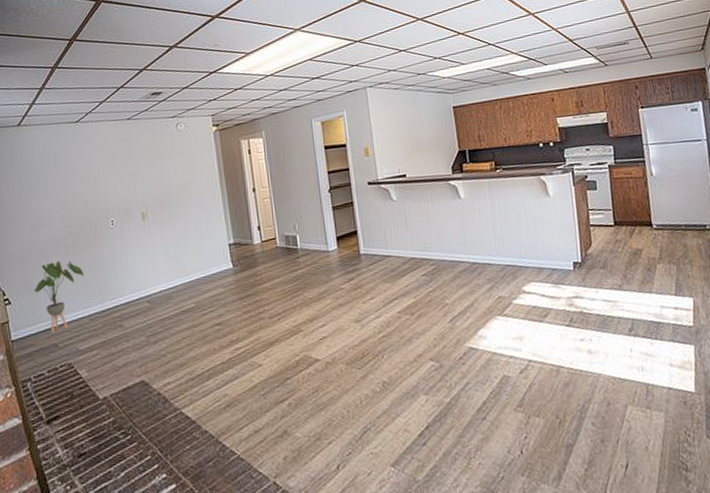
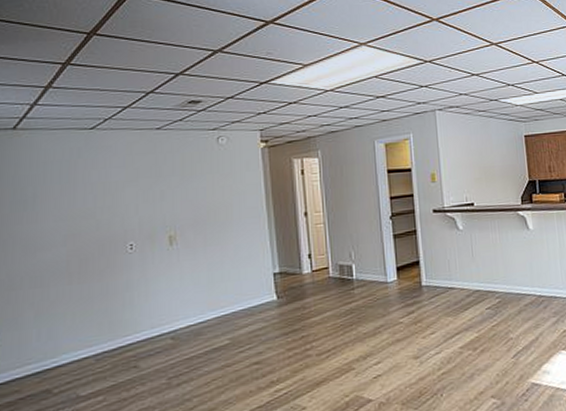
house plant: present [35,260,85,334] -> none [24,290,92,378]

